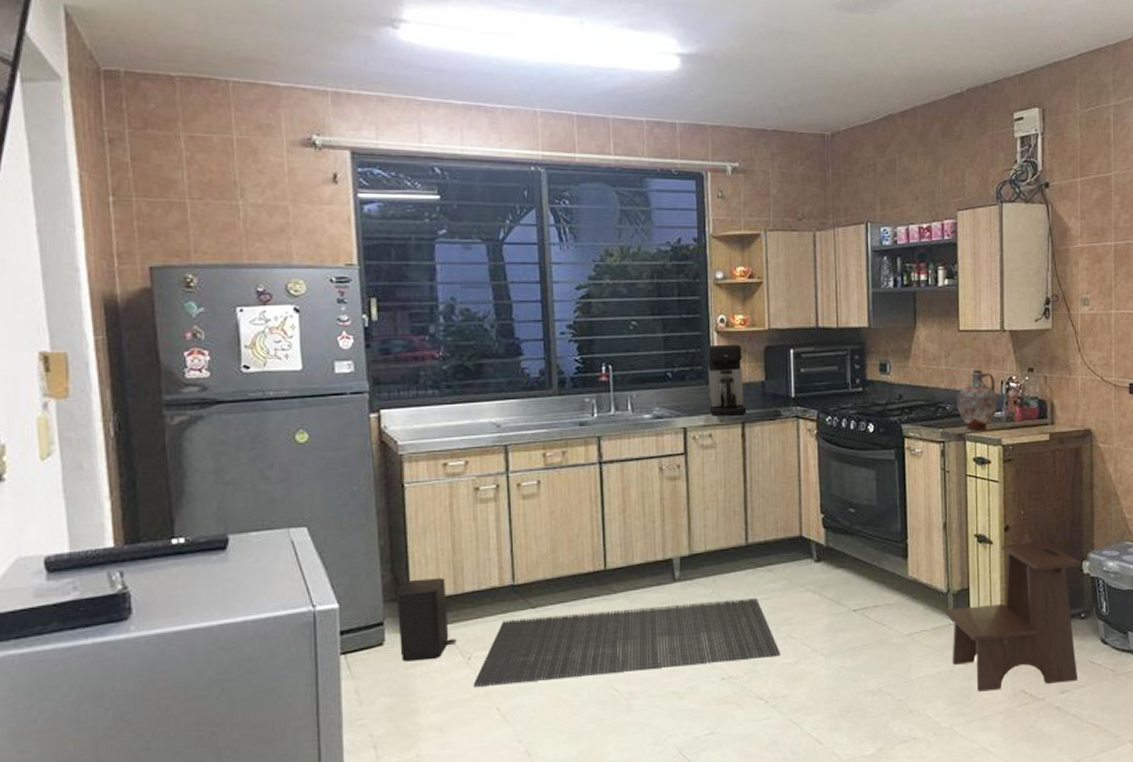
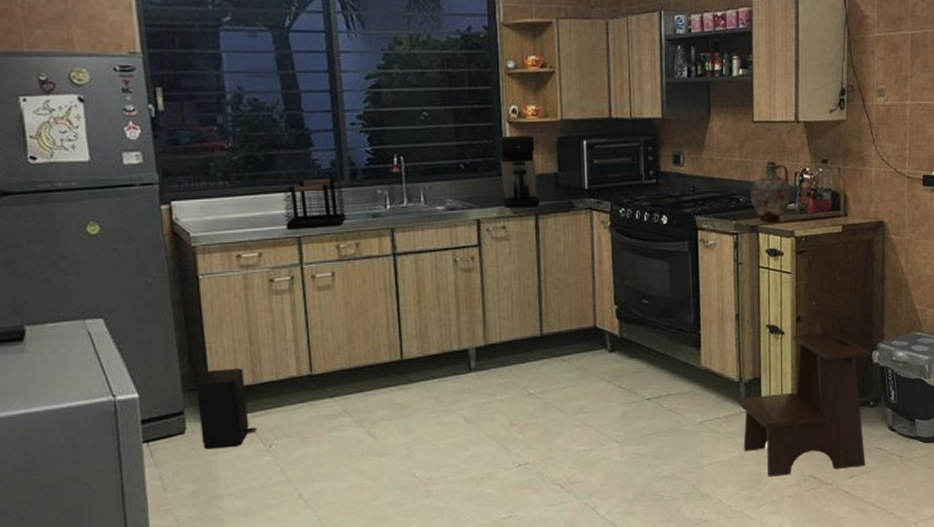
floor mat: present [473,597,780,687] -> none [274,386,575,473]
dish rack: none [491,386,554,438] -> present [282,178,346,230]

